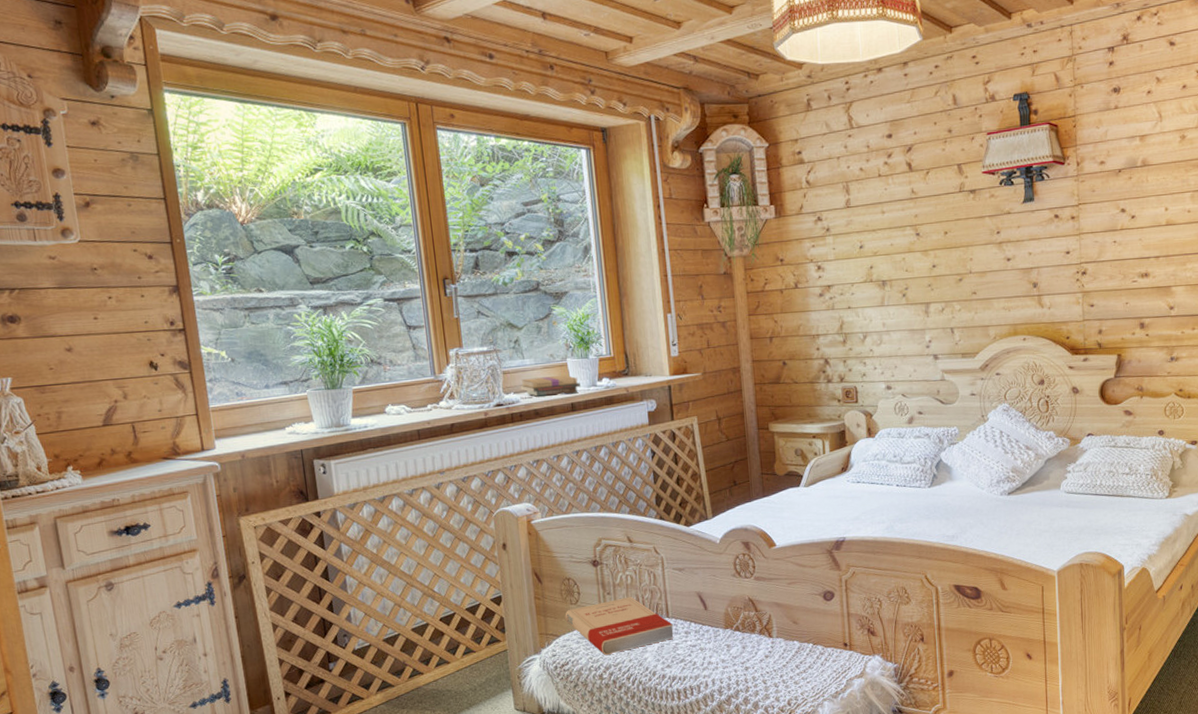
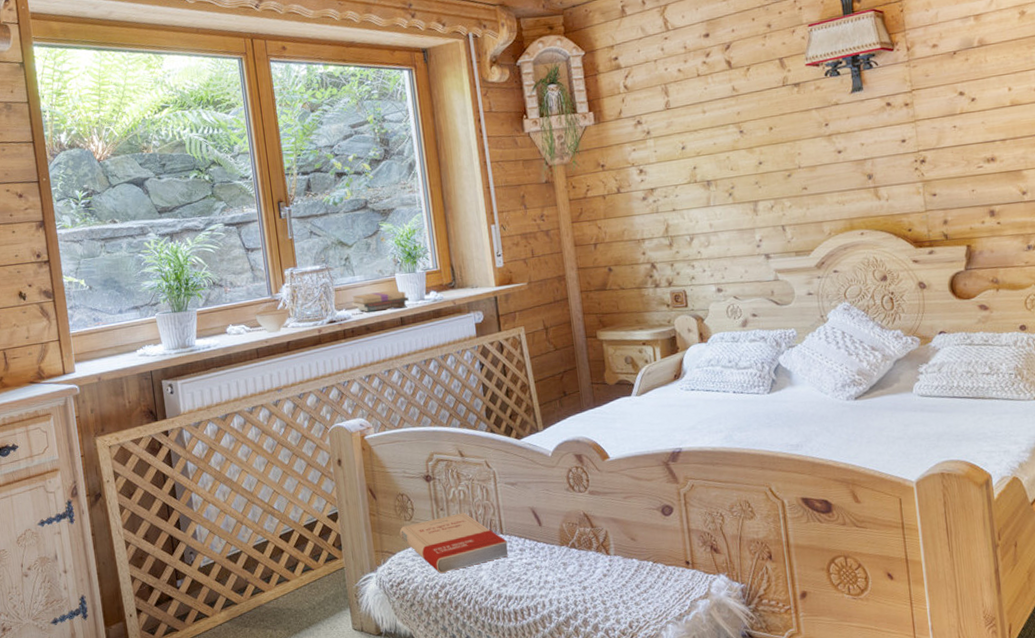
bowl: none [416,389,455,414] -> present [254,308,291,333]

